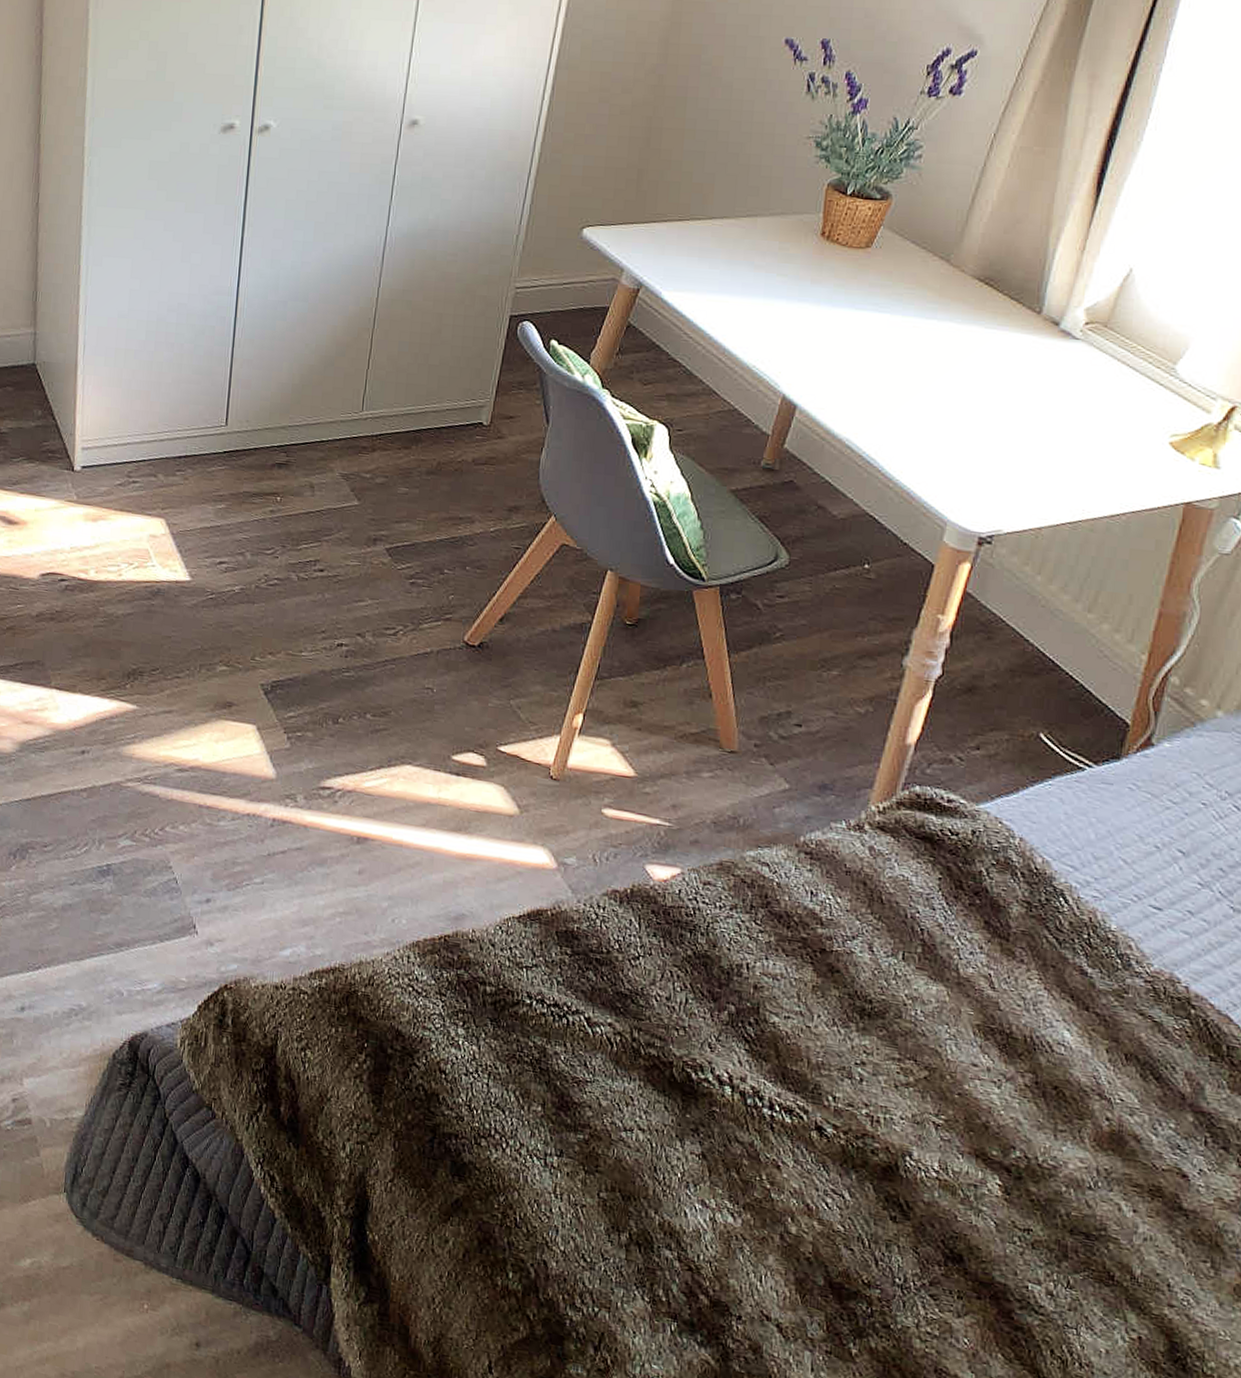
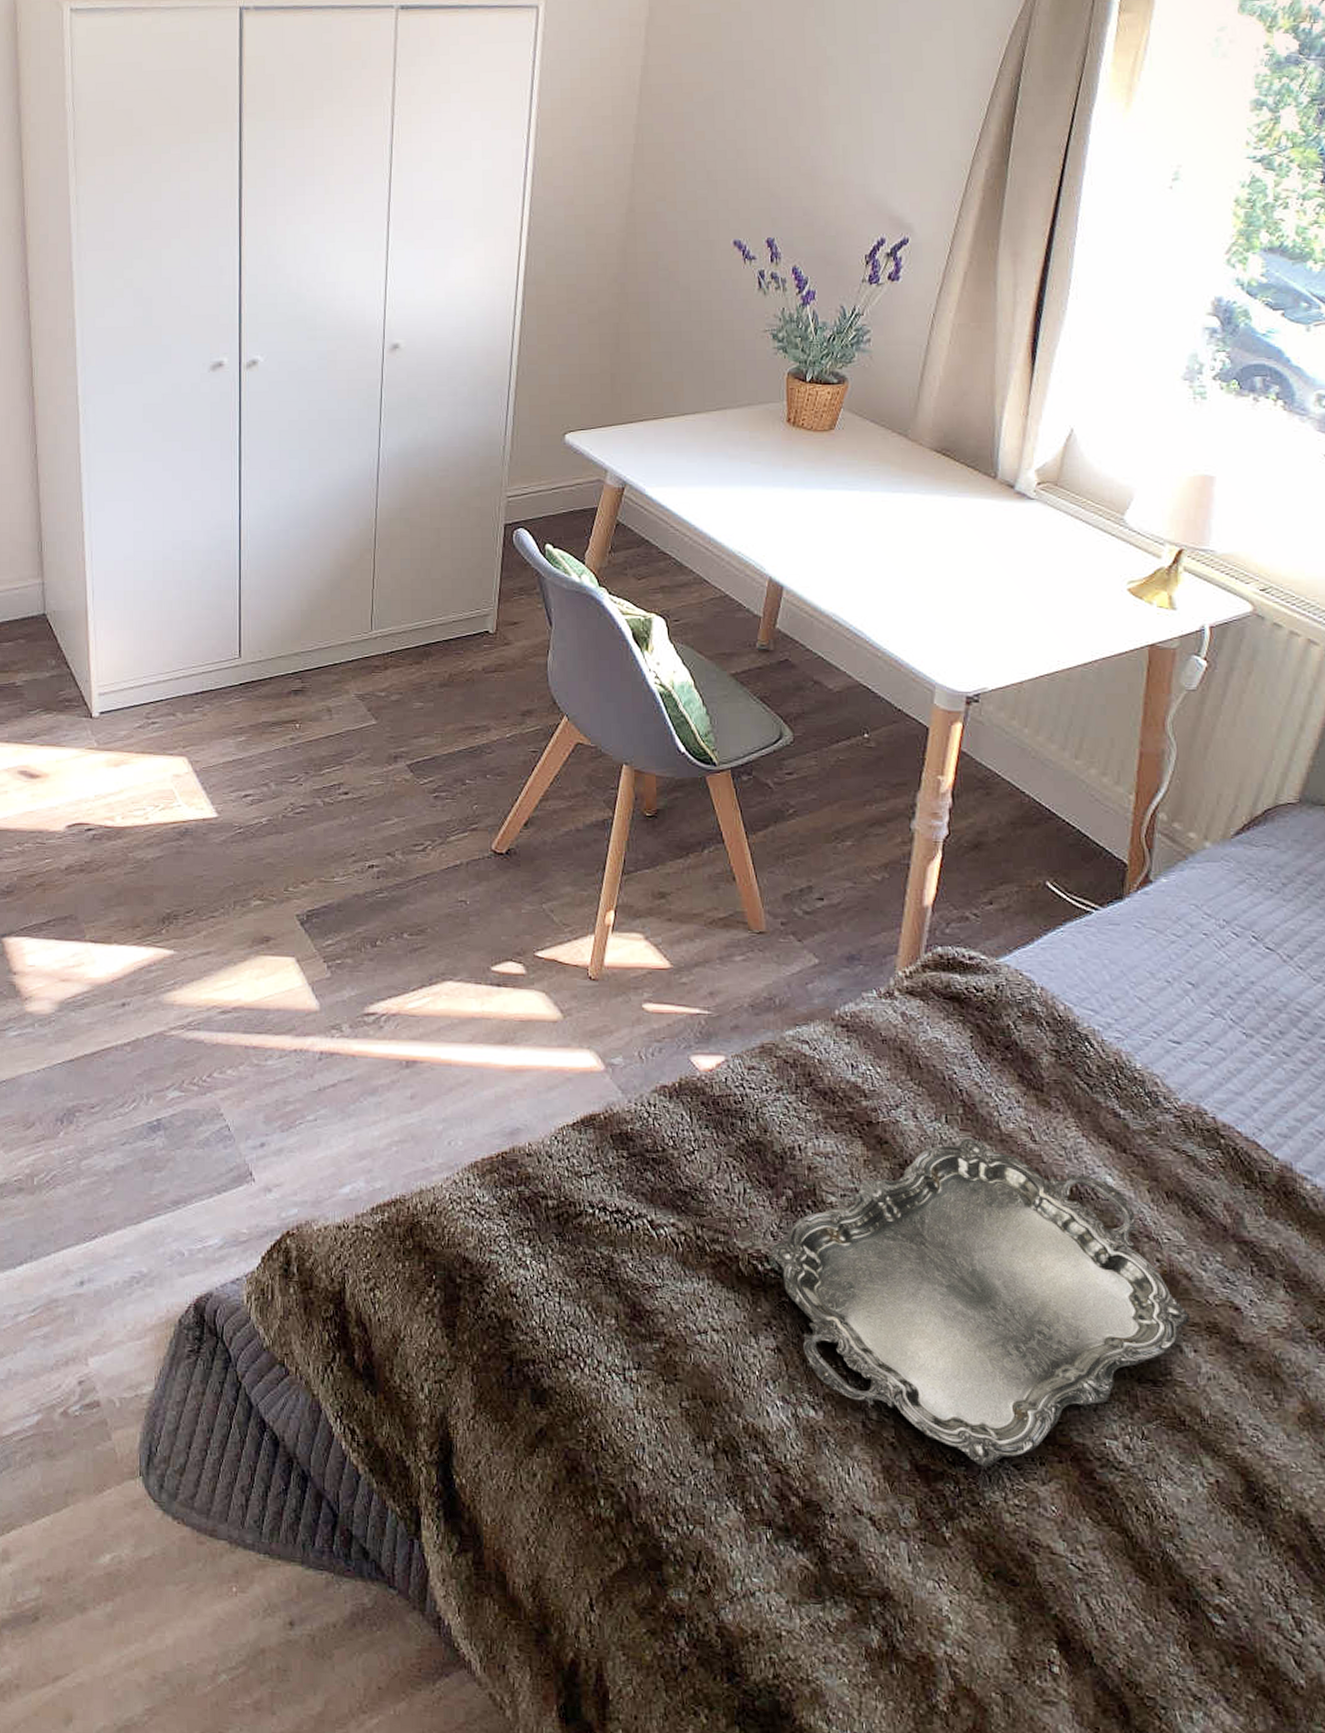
serving tray: none [706,976,1134,1294] -> present [771,1137,1191,1468]

